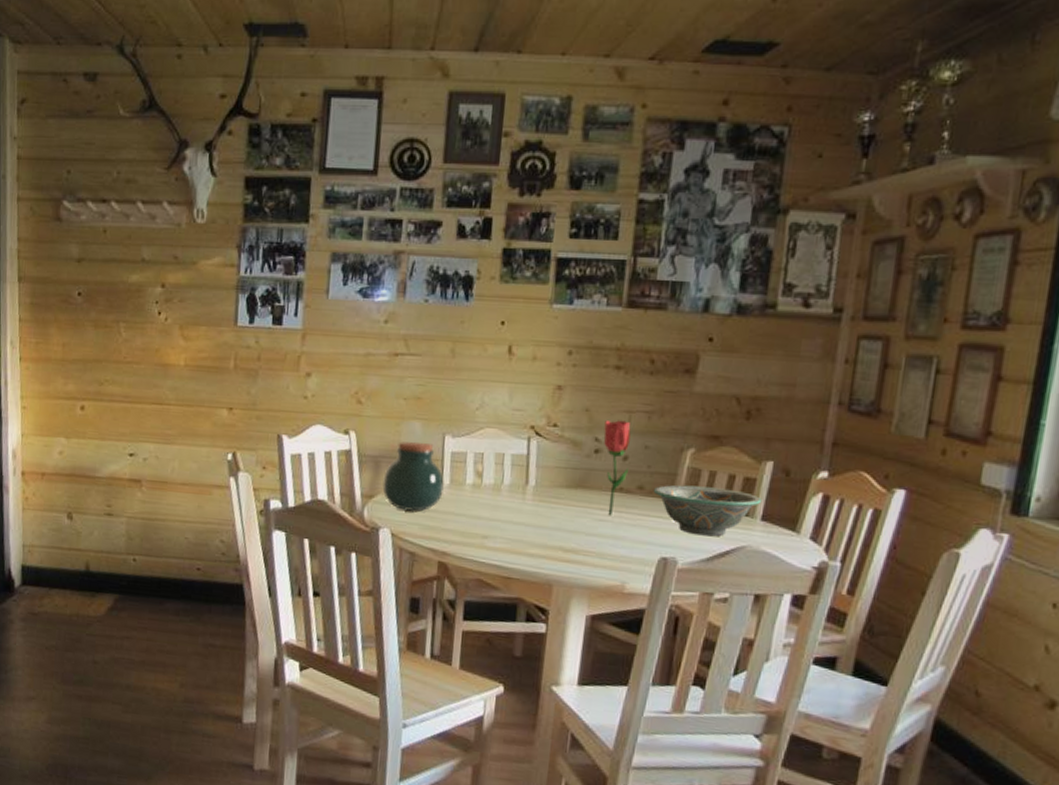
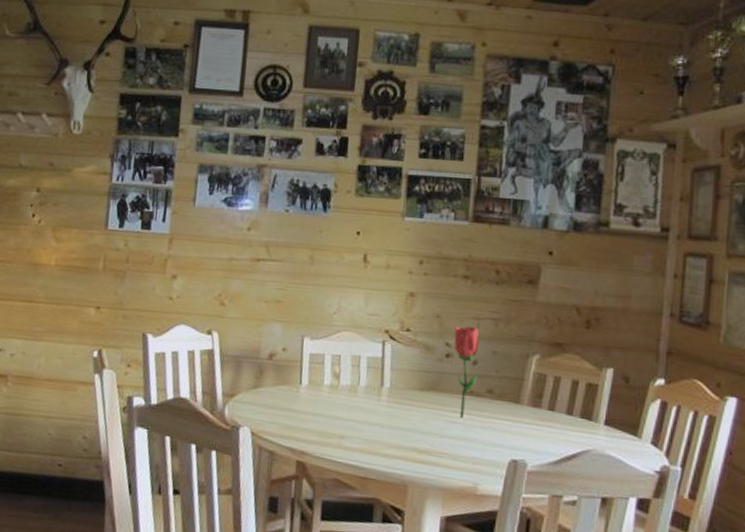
jar: present [382,441,444,511] -> none [243,342,303,411]
decorative bowl: present [653,484,762,537] -> none [501,389,605,440]

